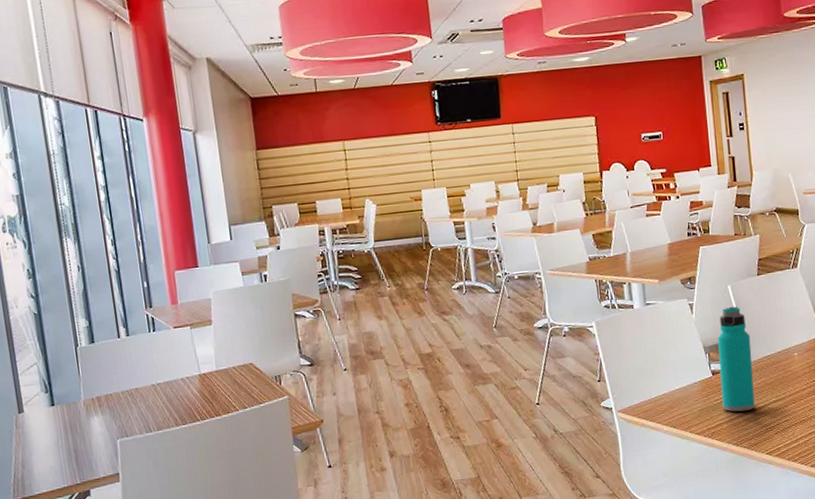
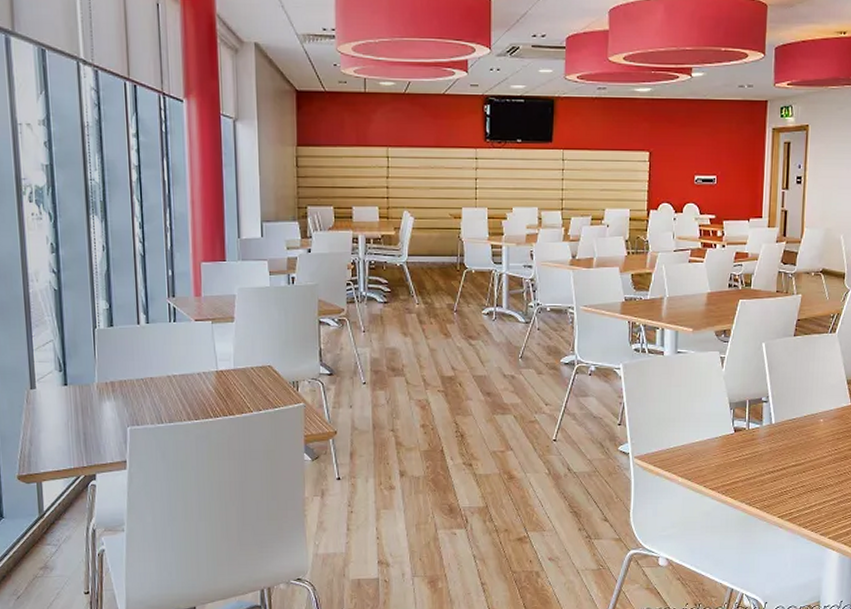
water bottle: present [717,306,755,412] -> none [740,364,778,472]

